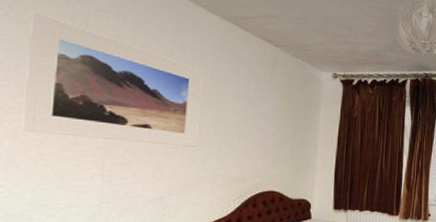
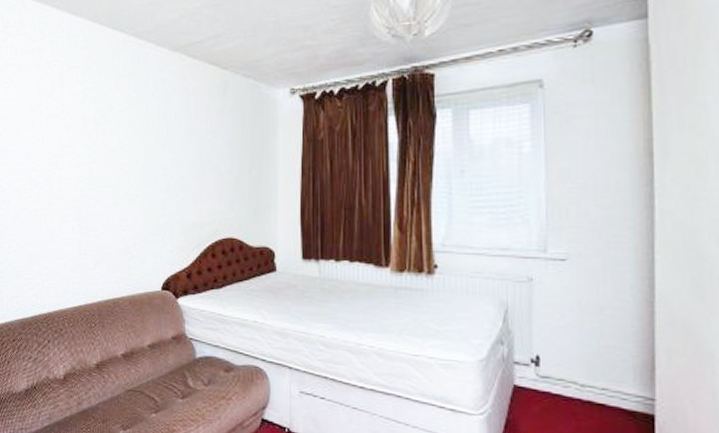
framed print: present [22,12,203,147] -> none [23,80,156,193]

